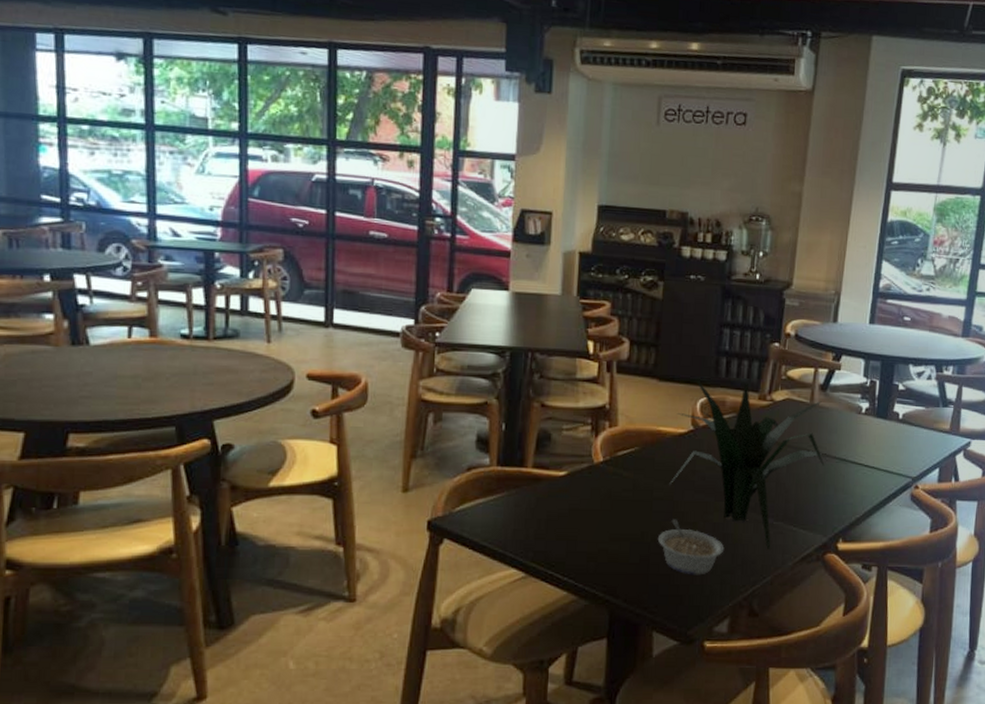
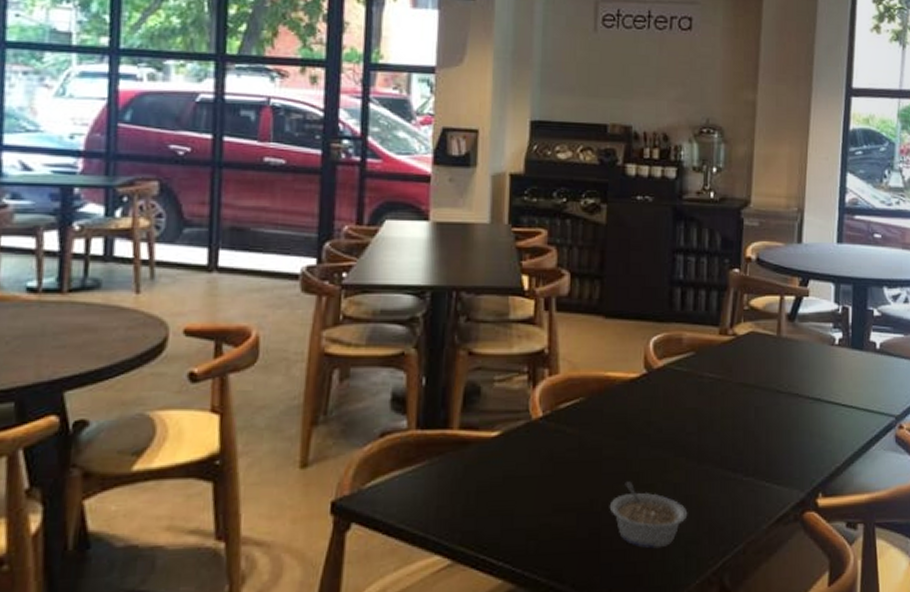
plant: present [669,381,835,549] -> none [621,317,810,511]

